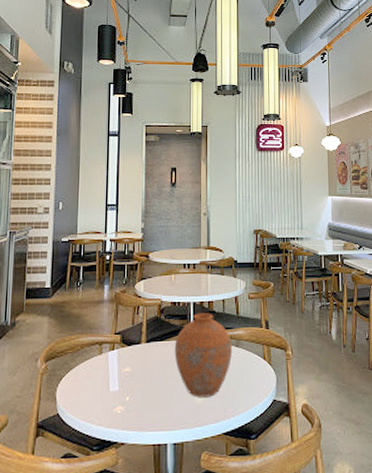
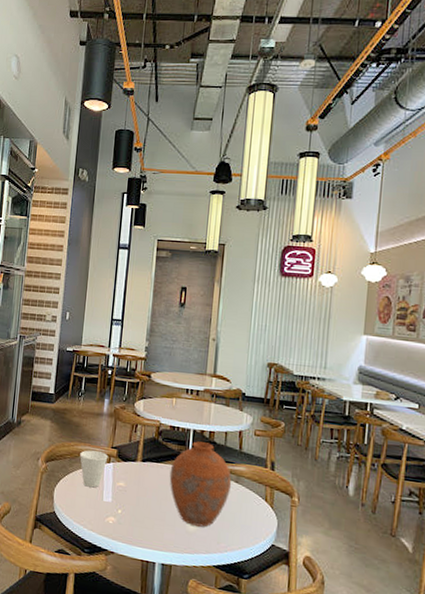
cup: none [82,340,112,380] -> present [80,450,108,488]

